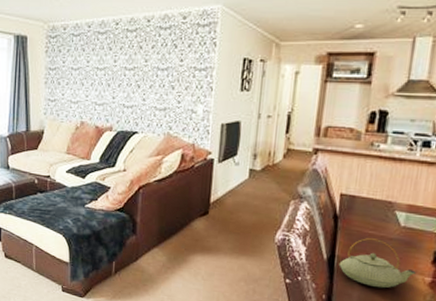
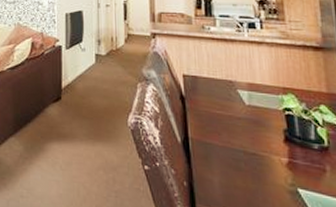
teapot: present [339,238,416,289] -> none [194,118,271,172]

